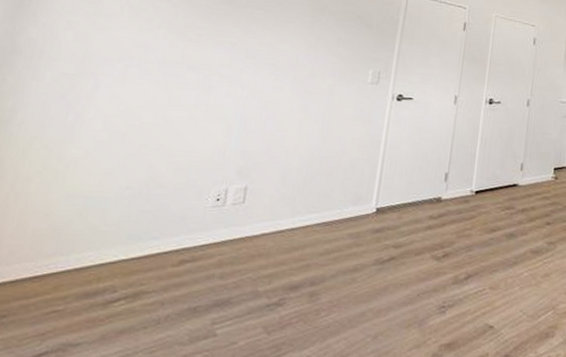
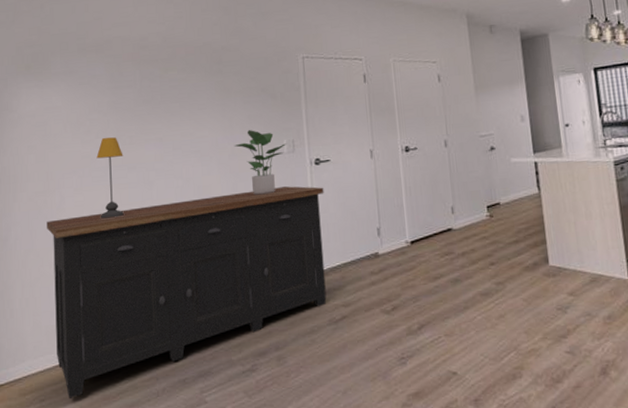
sideboard: none [37,108,400,317] -> present [47,186,327,399]
table lamp: none [138,30,186,118] -> present [96,137,124,219]
potted plant: none [314,52,371,122] -> present [233,129,286,195]

